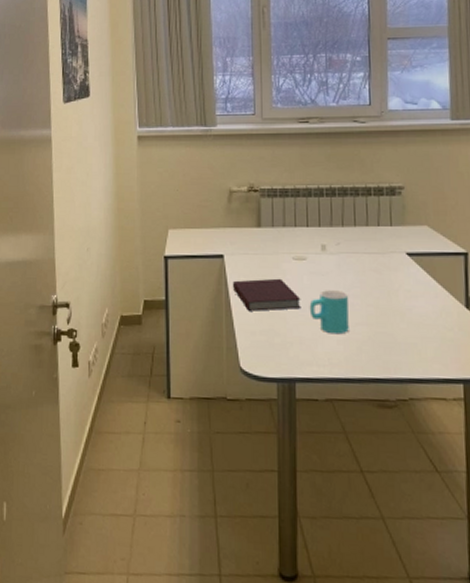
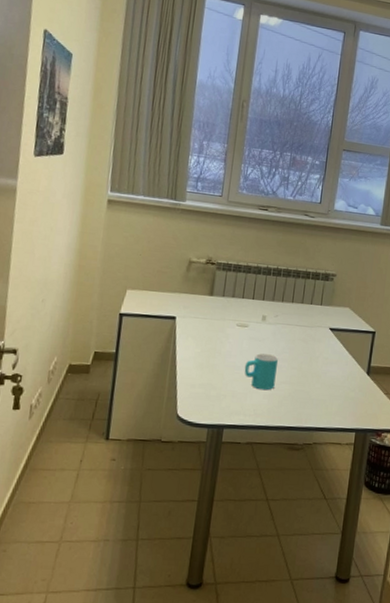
notebook: present [232,278,301,311] -> none [179,339,239,368]

